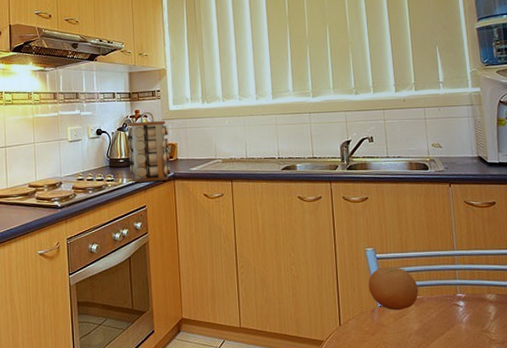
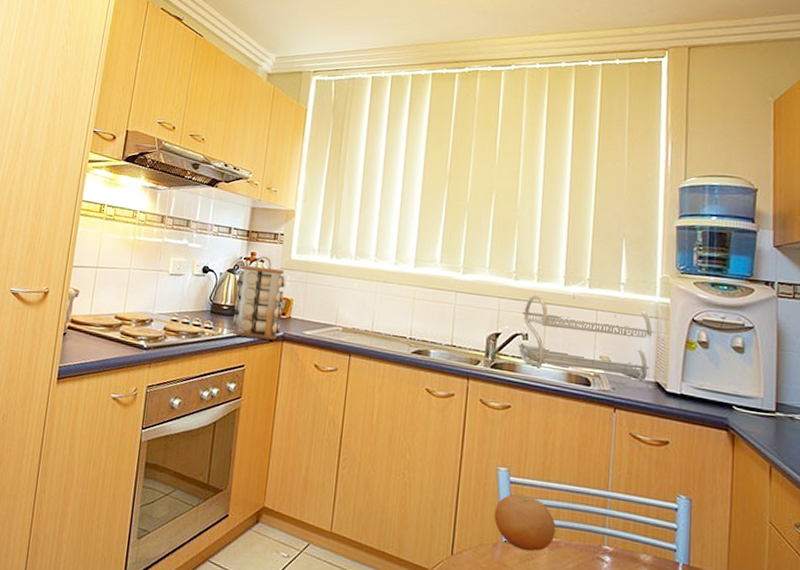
dish rack: none [365,100,472,162] -> present [517,295,654,381]

